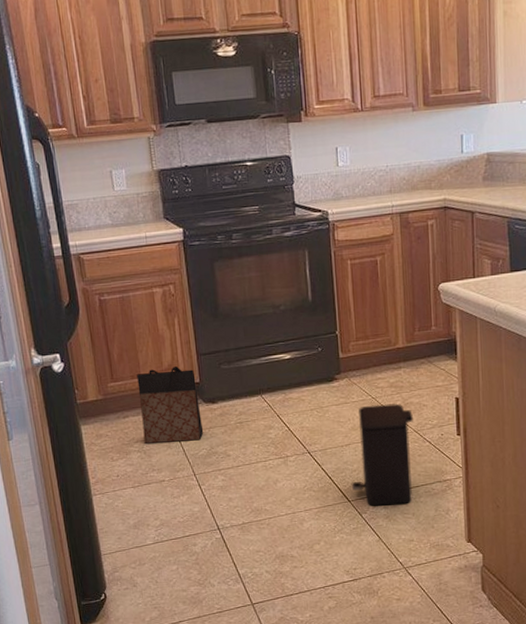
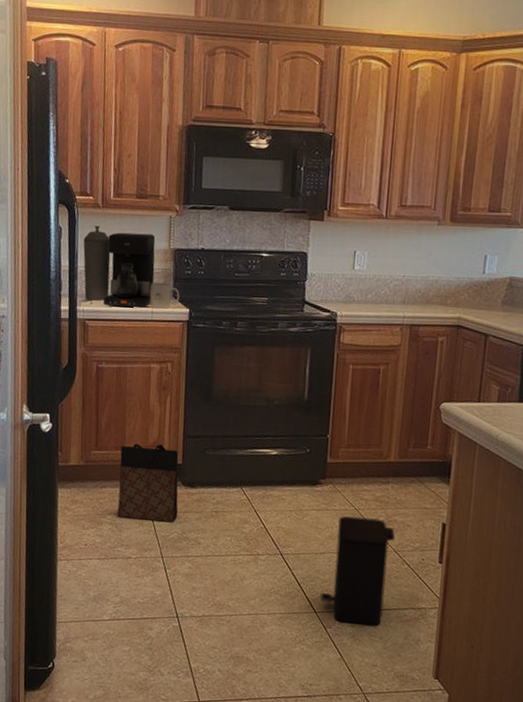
canister: none [63,157,100,235] -> present [83,226,111,302]
coffee maker: none [89,158,143,238] -> present [103,232,156,309]
mug: none [139,205,171,234] -> present [149,282,180,310]

